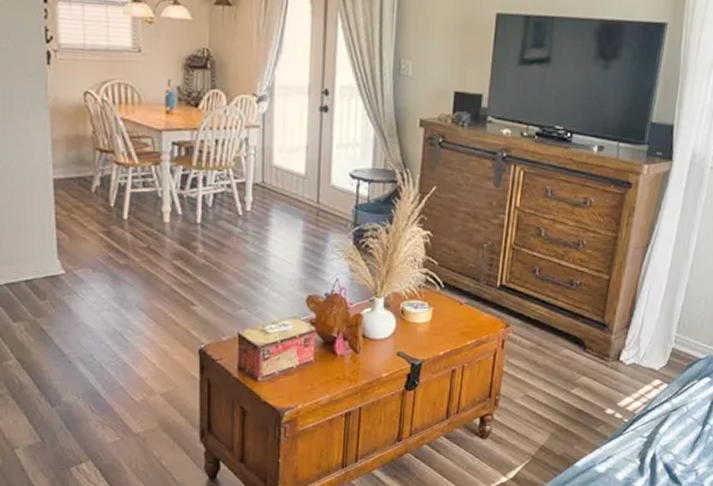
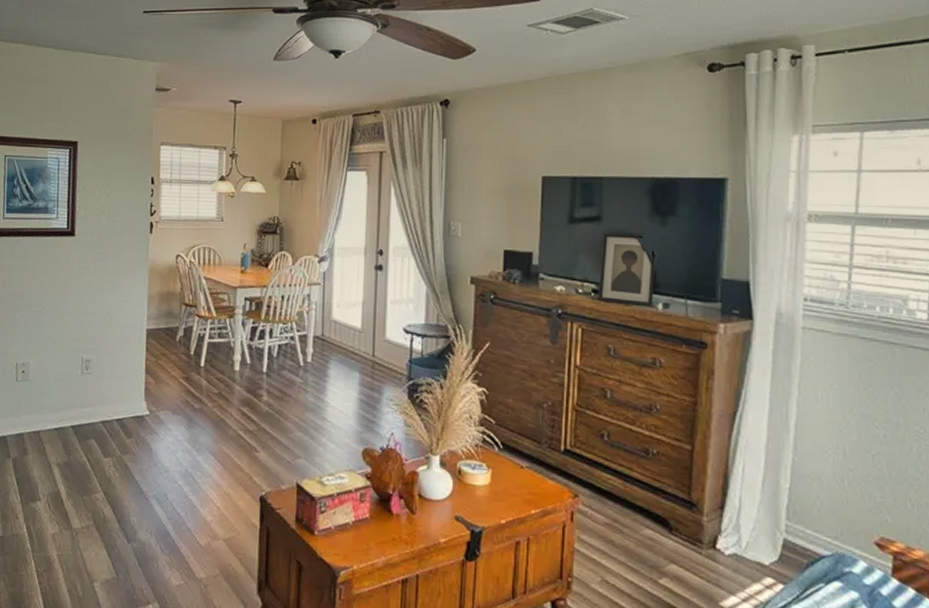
picture frame: none [540,75,598,149] -> present [598,232,657,306]

